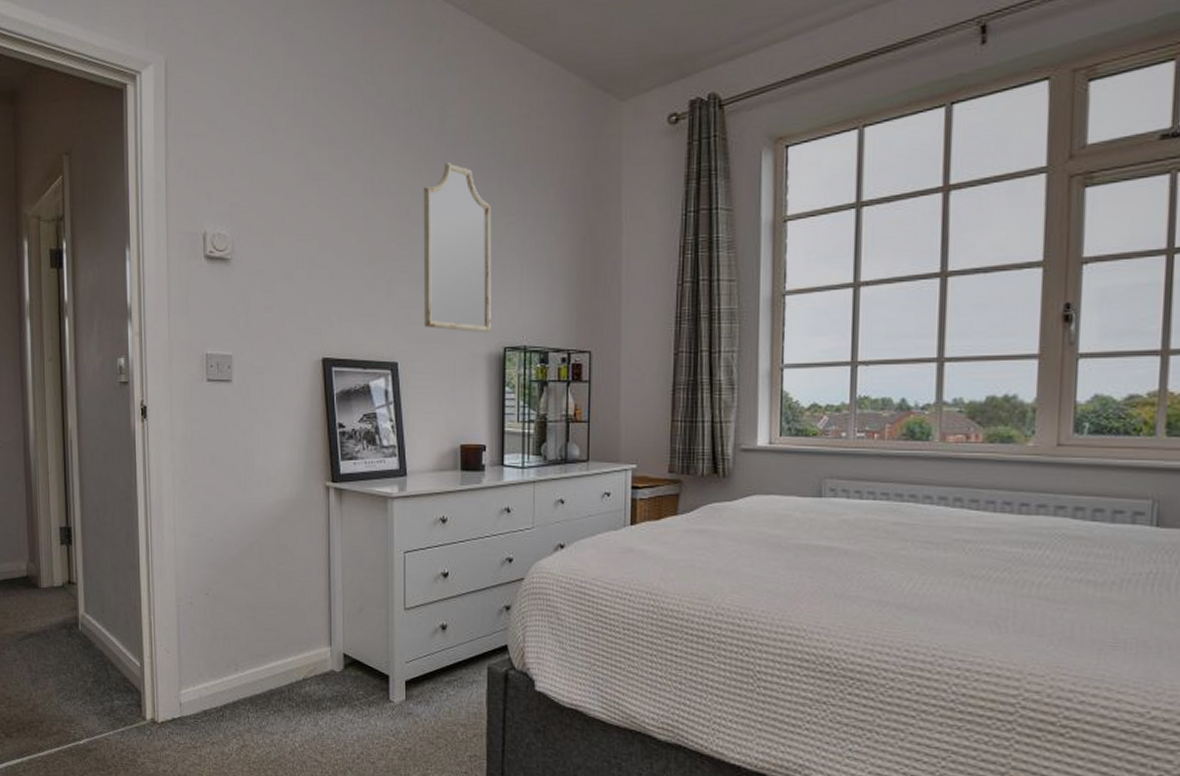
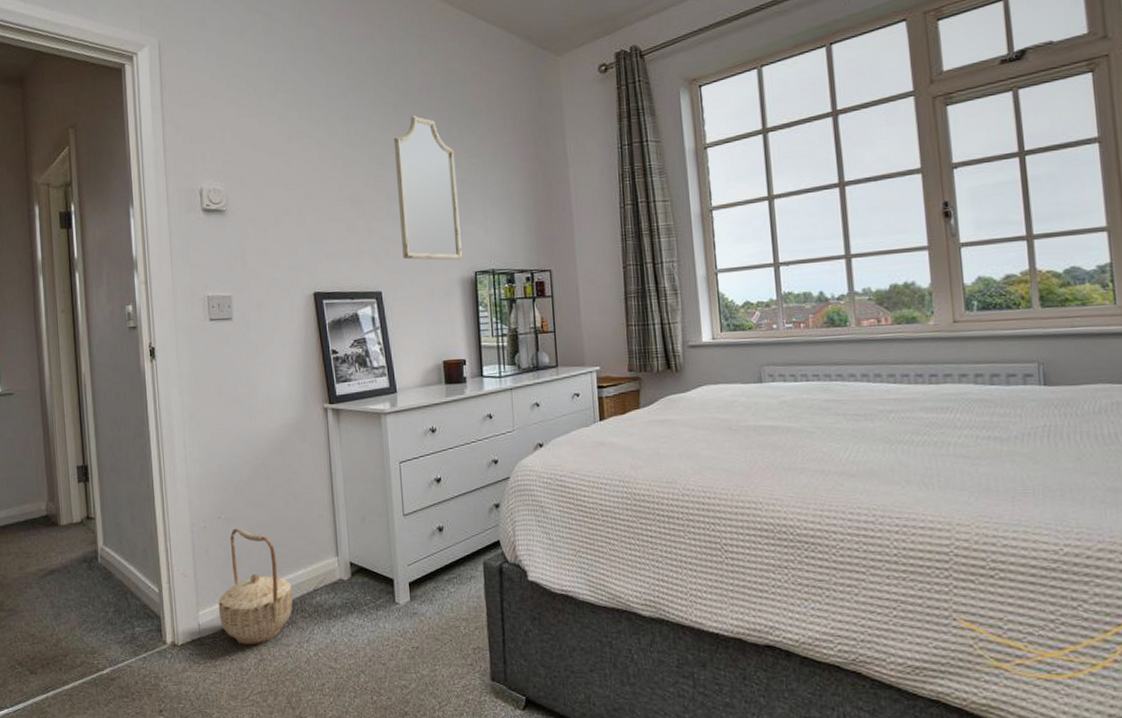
basket: none [201,607,281,730] -> present [218,528,293,645]

